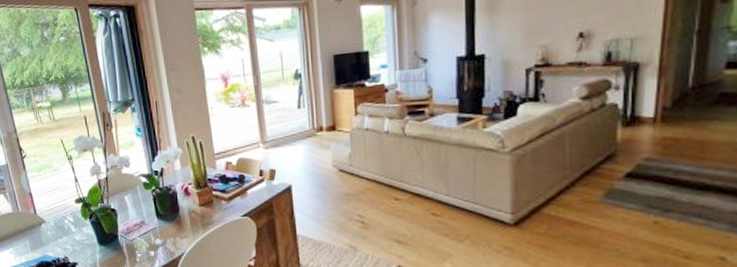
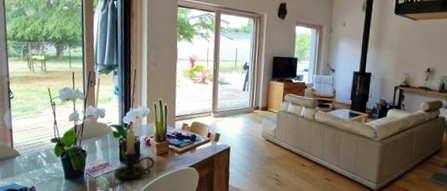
candle holder: none [152,170,199,240] -> present [114,124,155,180]

